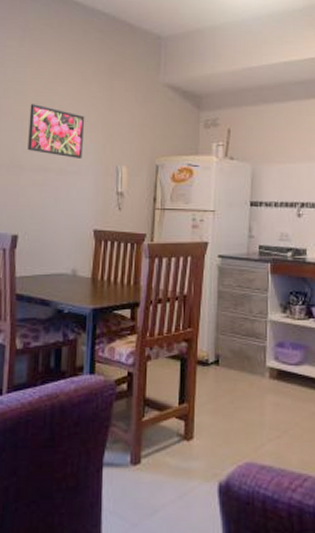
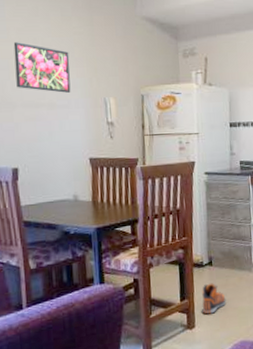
sneaker: none [203,386,232,424] -> present [202,283,226,314]

